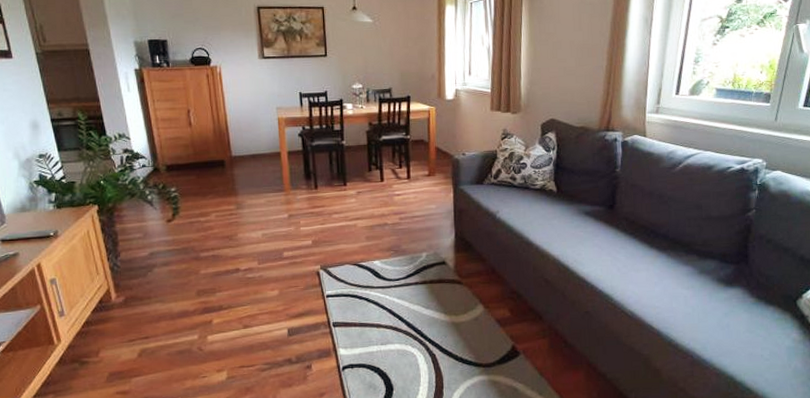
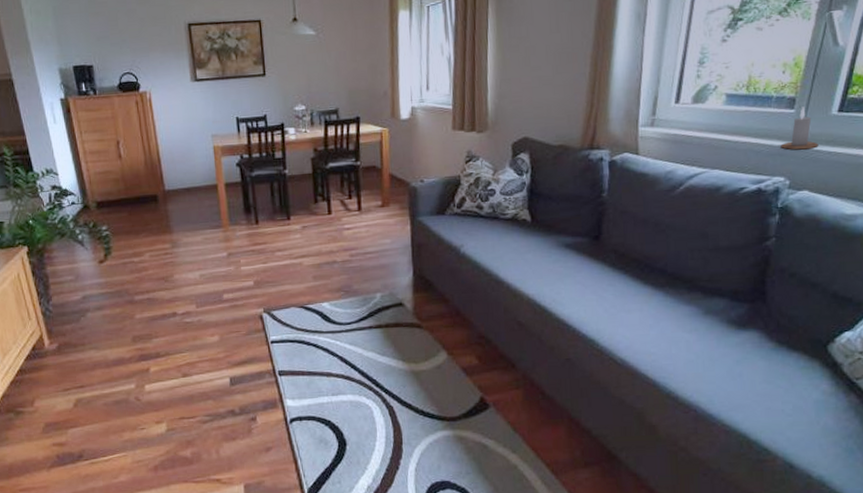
candle: none [759,101,789,137] -> present [781,106,819,150]

